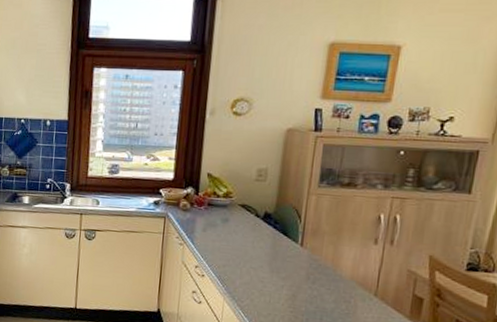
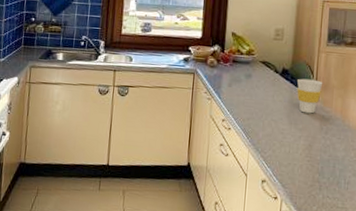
cup: none [280,223,312,262] -> present [297,78,323,114]

